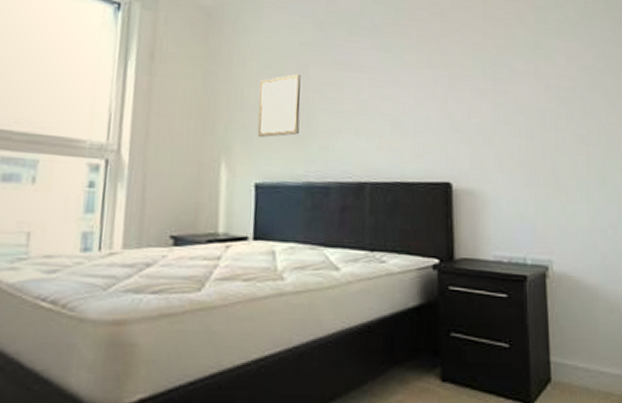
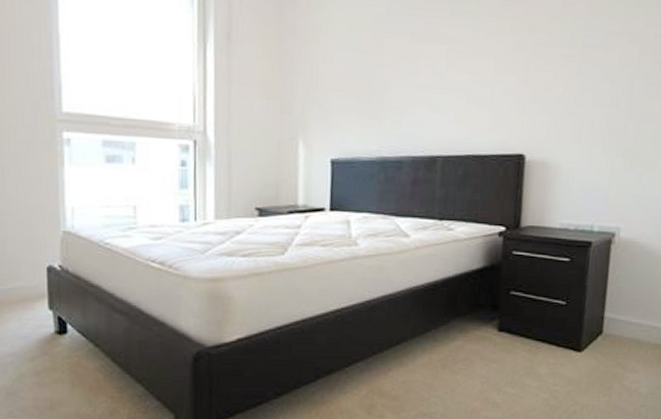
wall art: present [257,73,301,137] -> none [332,47,376,115]

